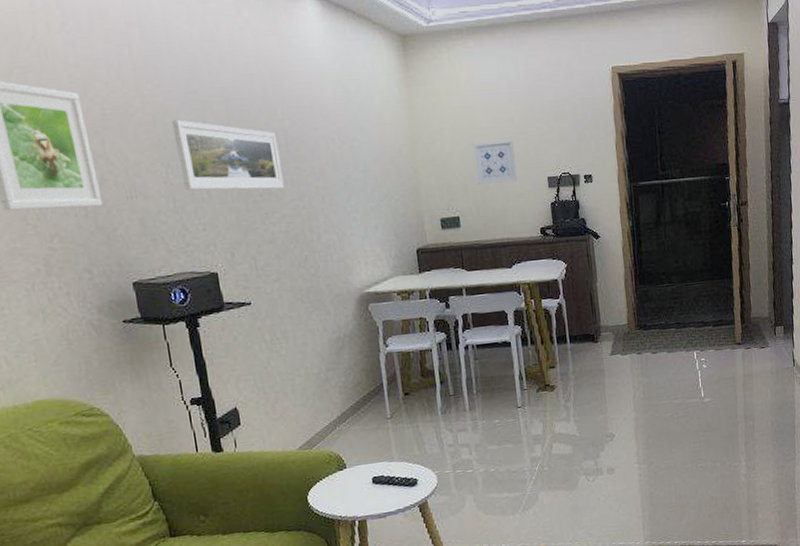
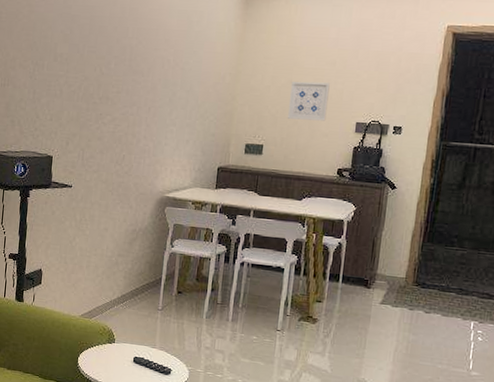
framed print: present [172,119,284,191] -> none [44,28,124,95]

